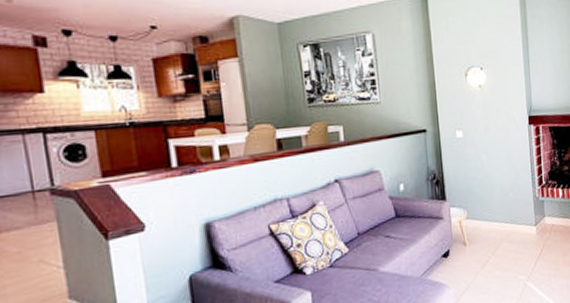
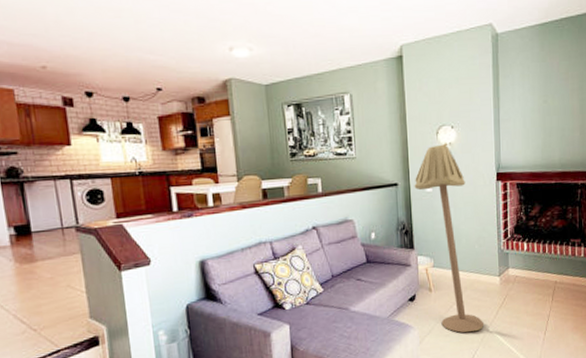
floor lamp: none [444,85,522,289] -> present [414,143,483,333]

